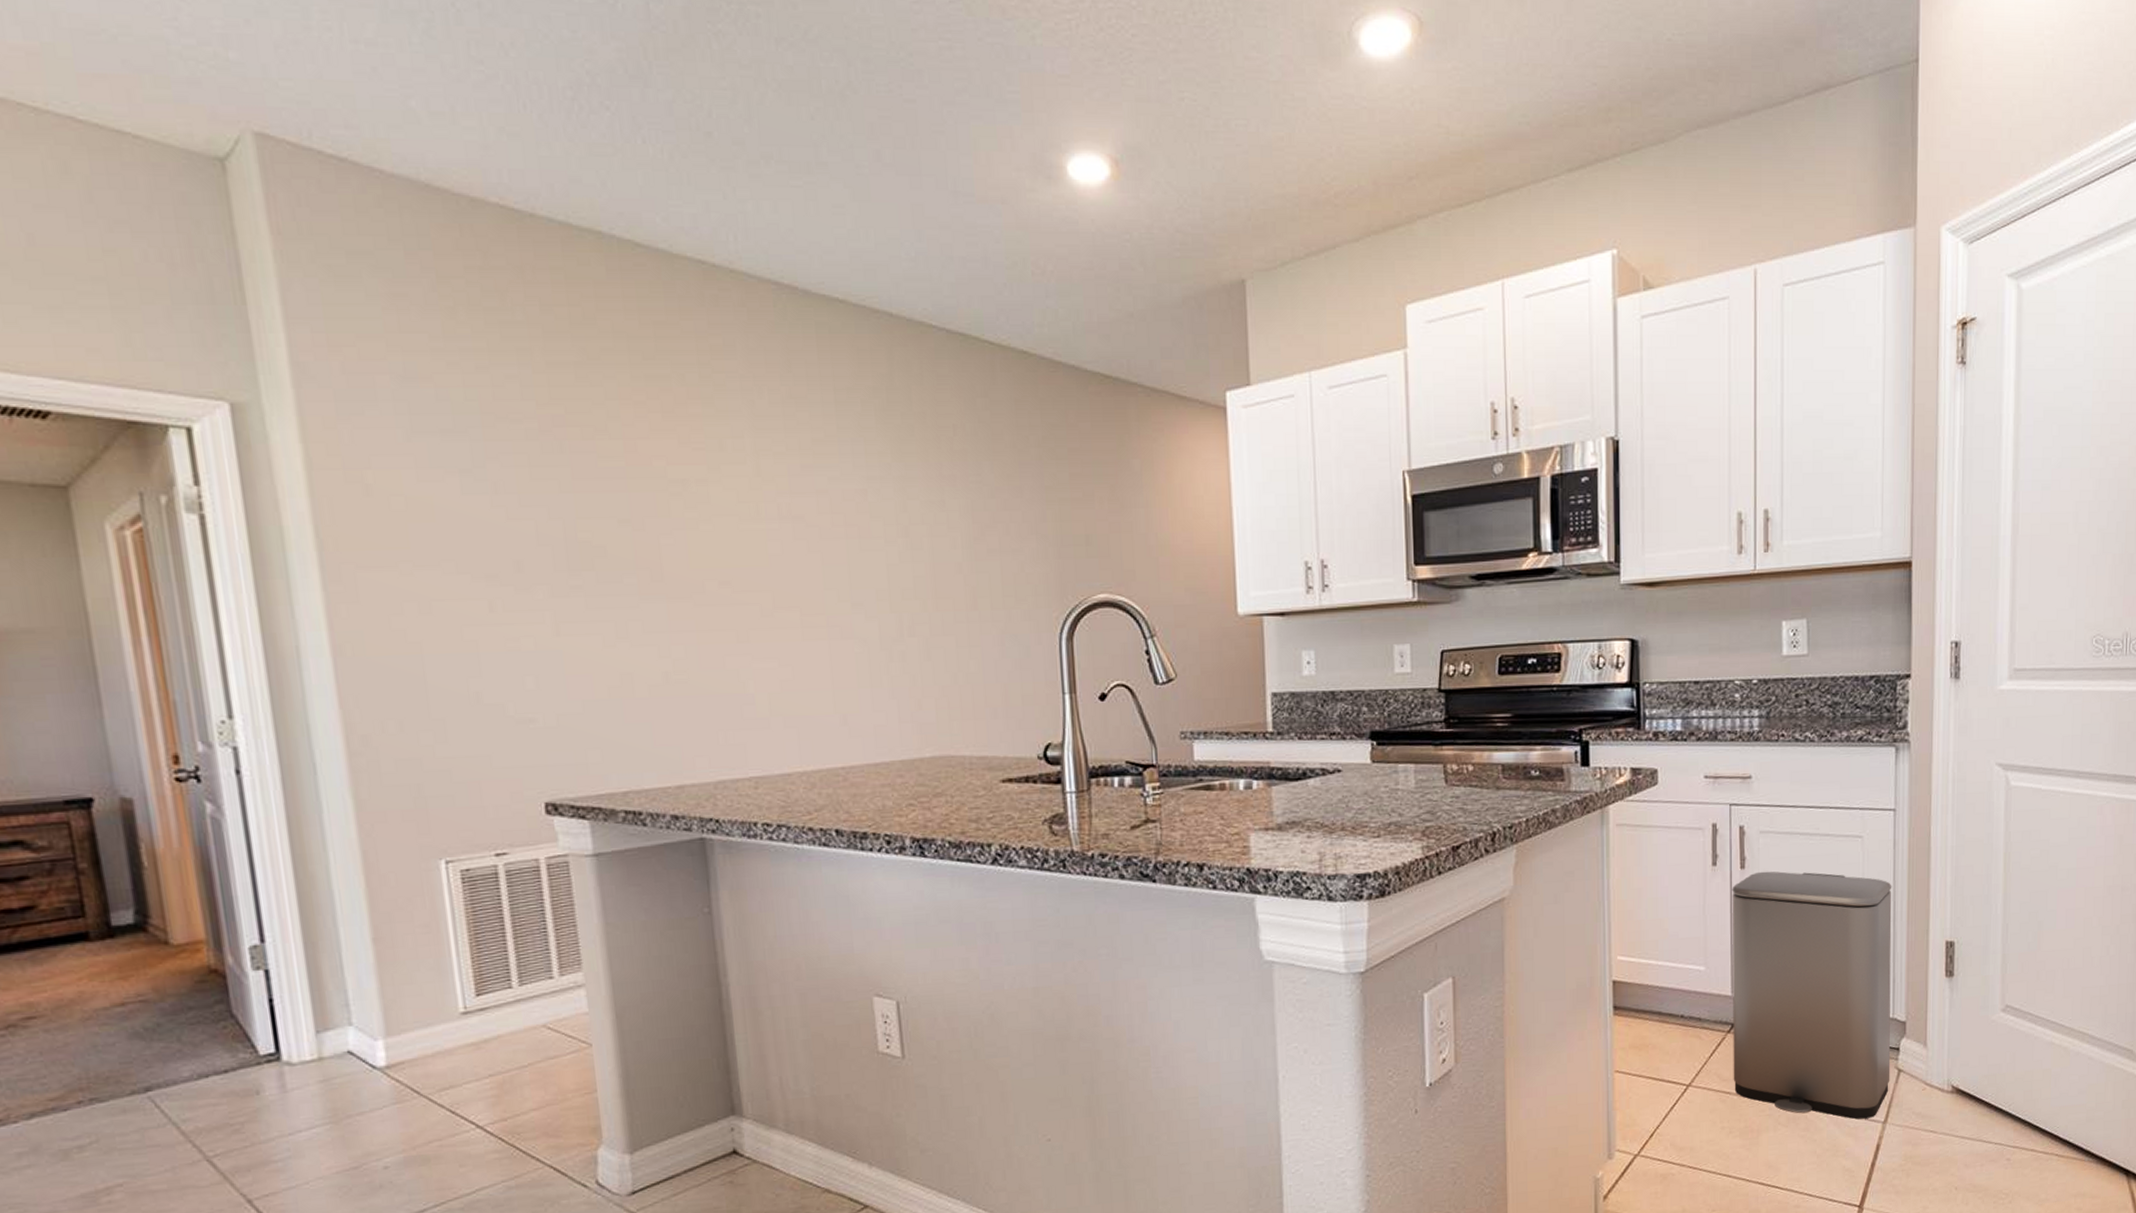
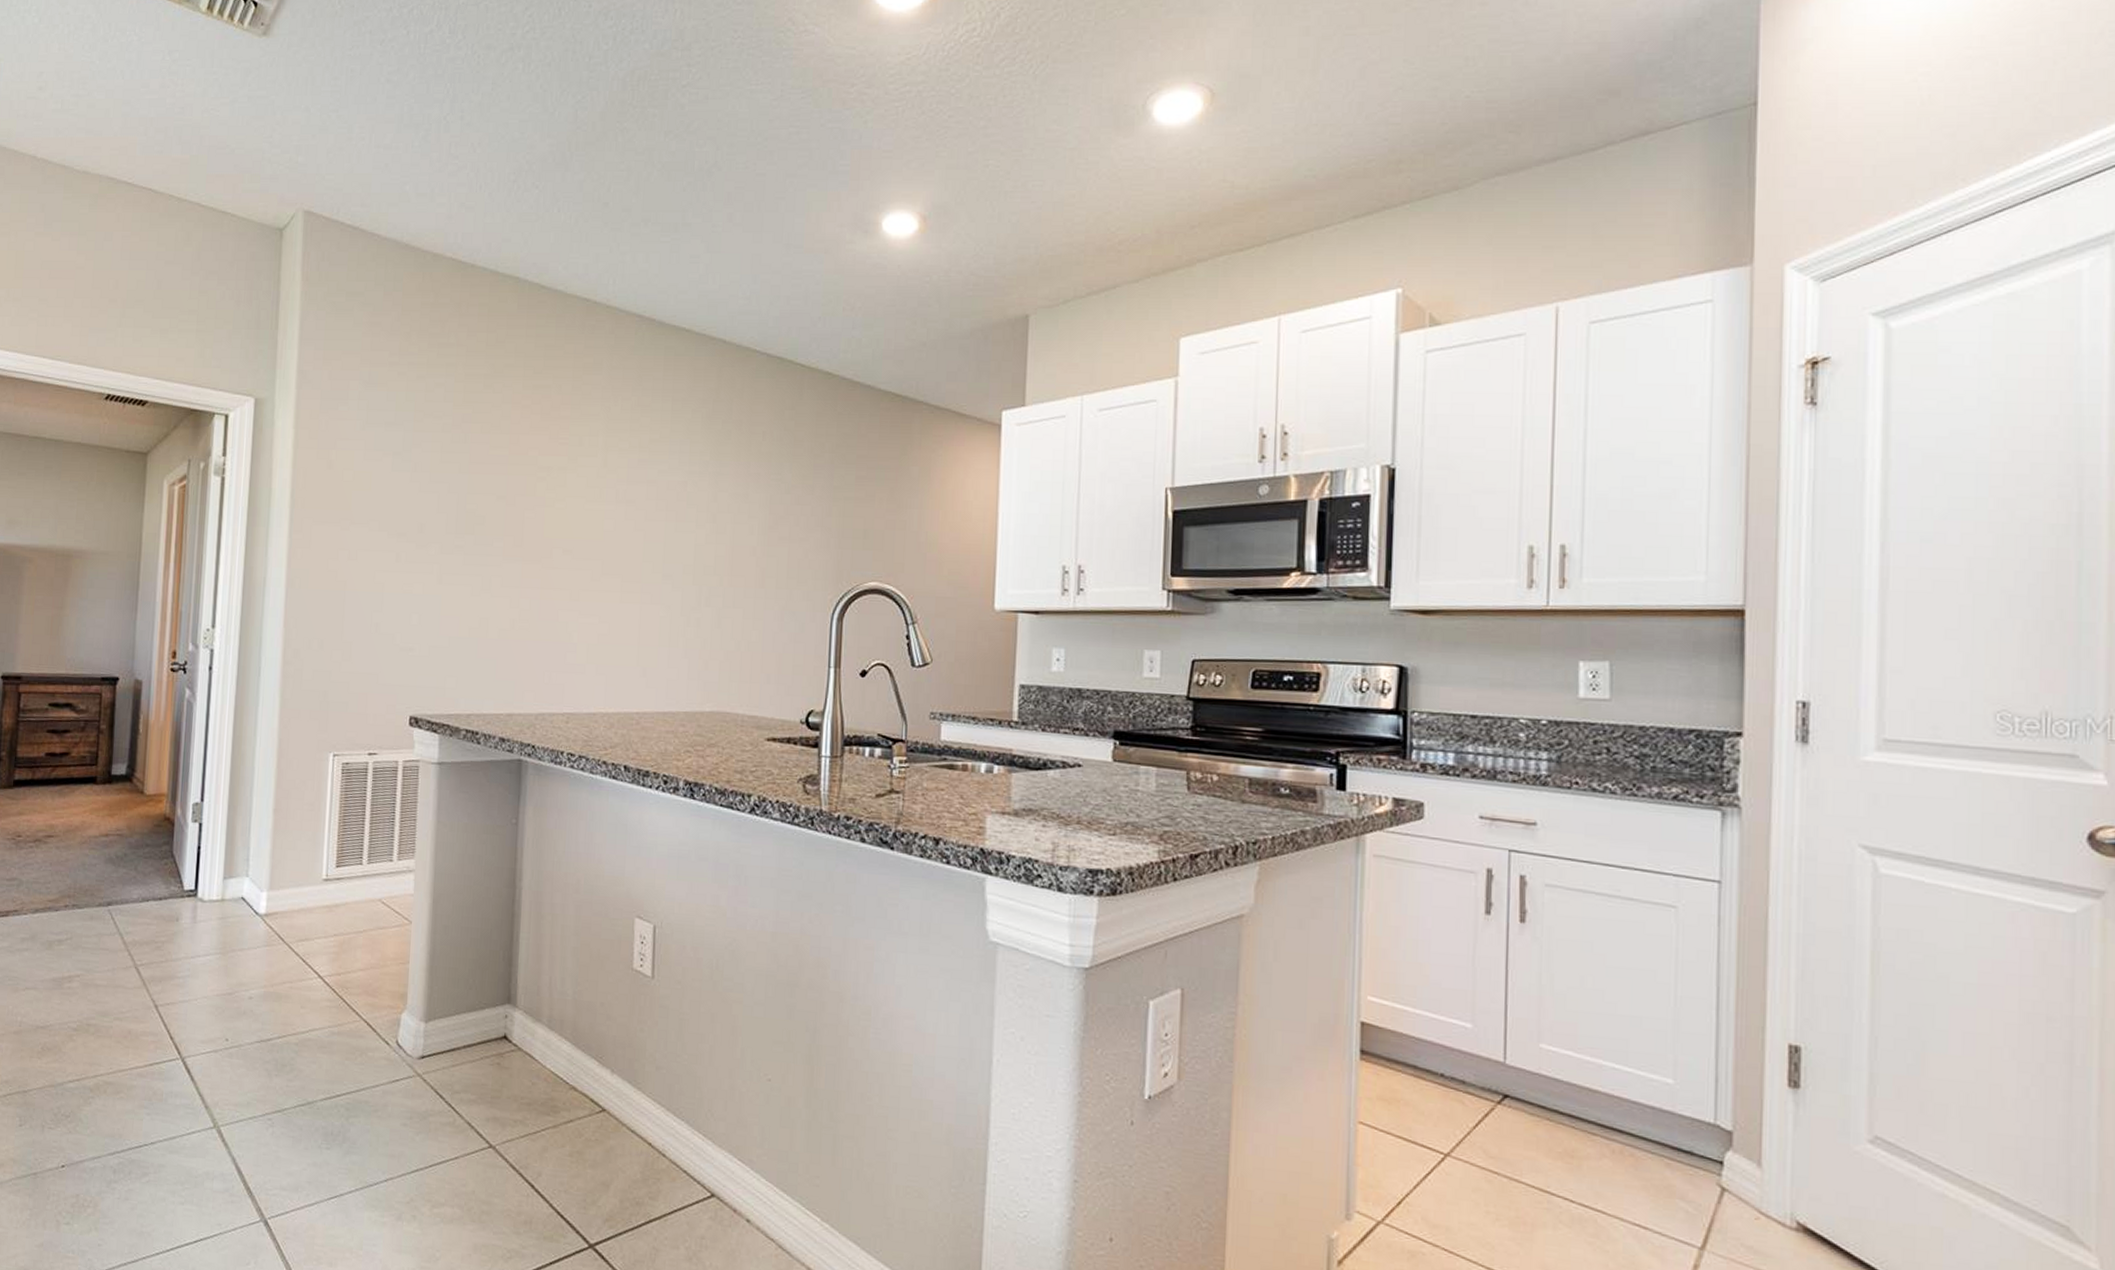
pedal bin: present [1732,871,1892,1120] -> none [1502,928,1715,1240]

